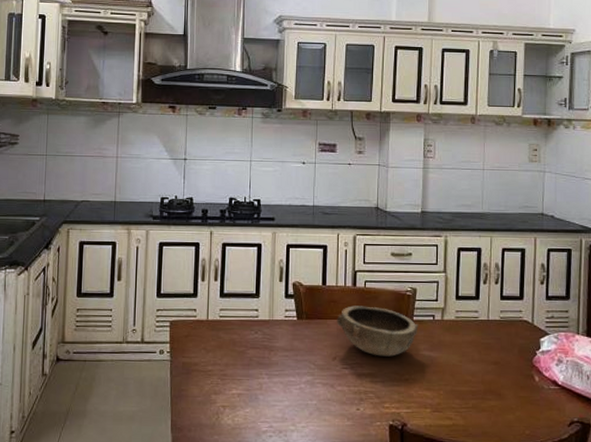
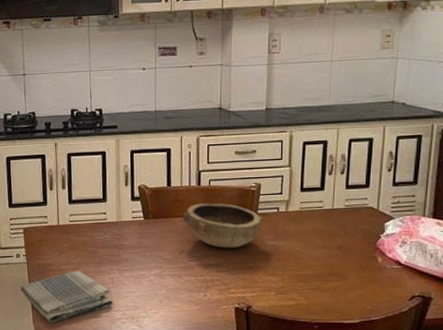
dish towel: none [161,372,261,434] -> present [20,270,114,324]

